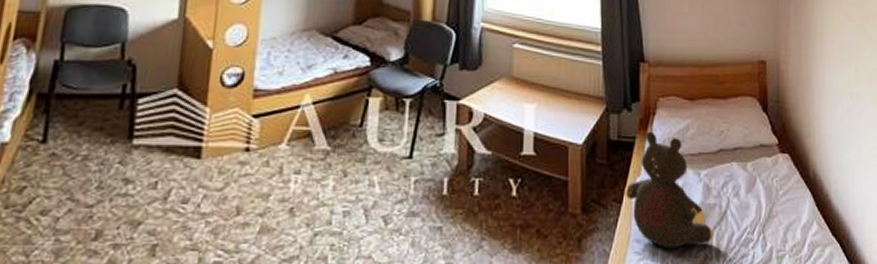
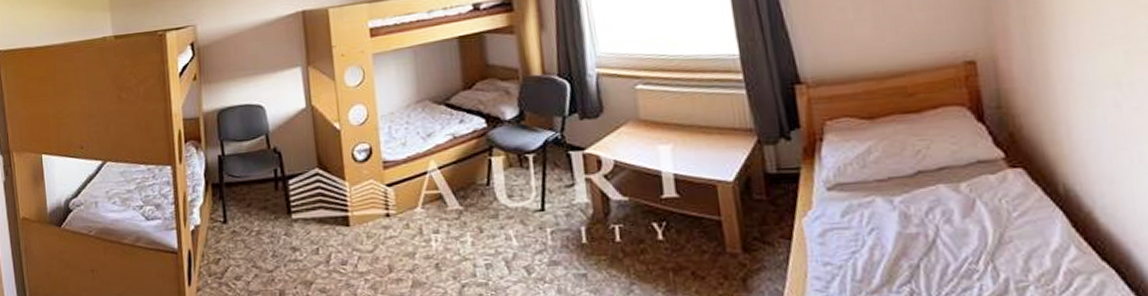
teddy bear: present [624,131,714,249] -> none [792,159,921,285]

